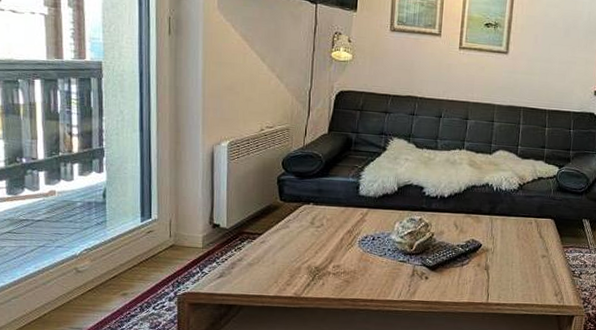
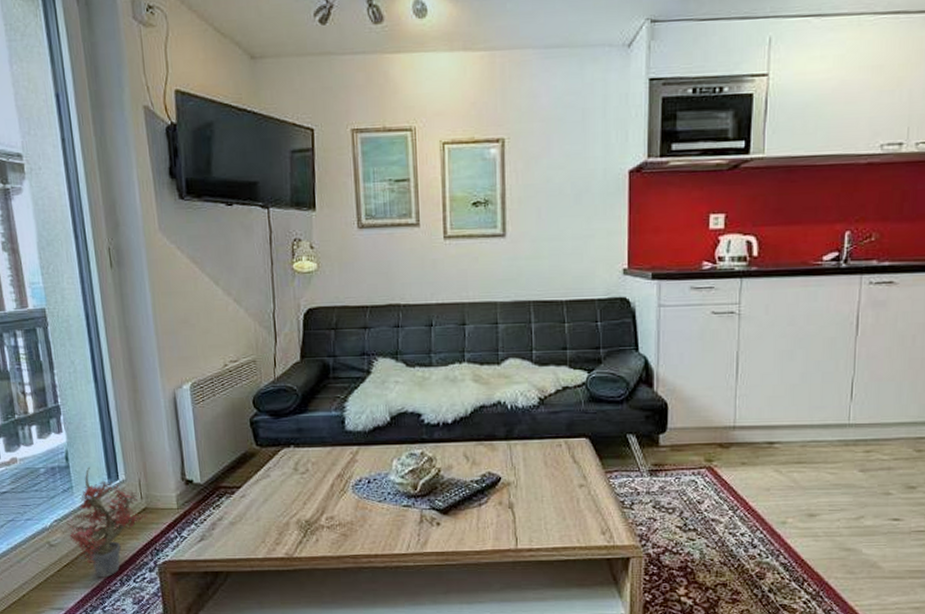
potted plant: none [96,204,175,304] -> present [67,467,149,578]

